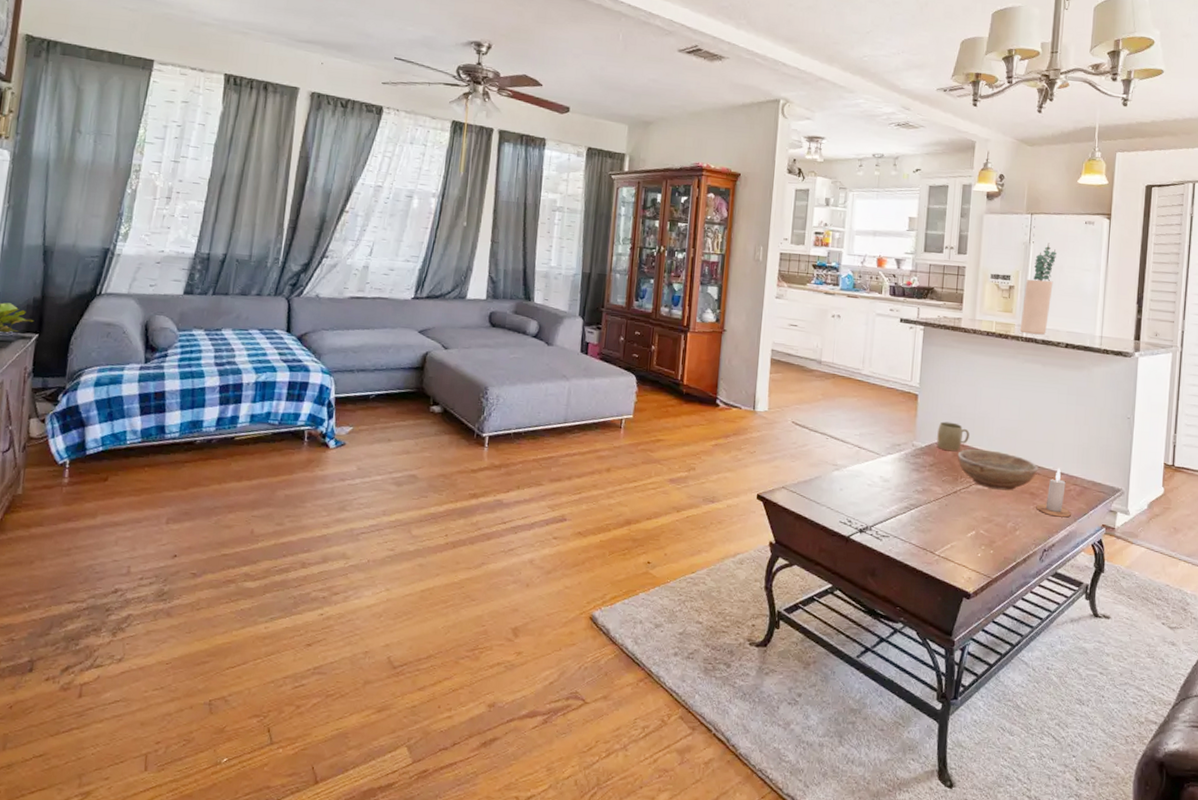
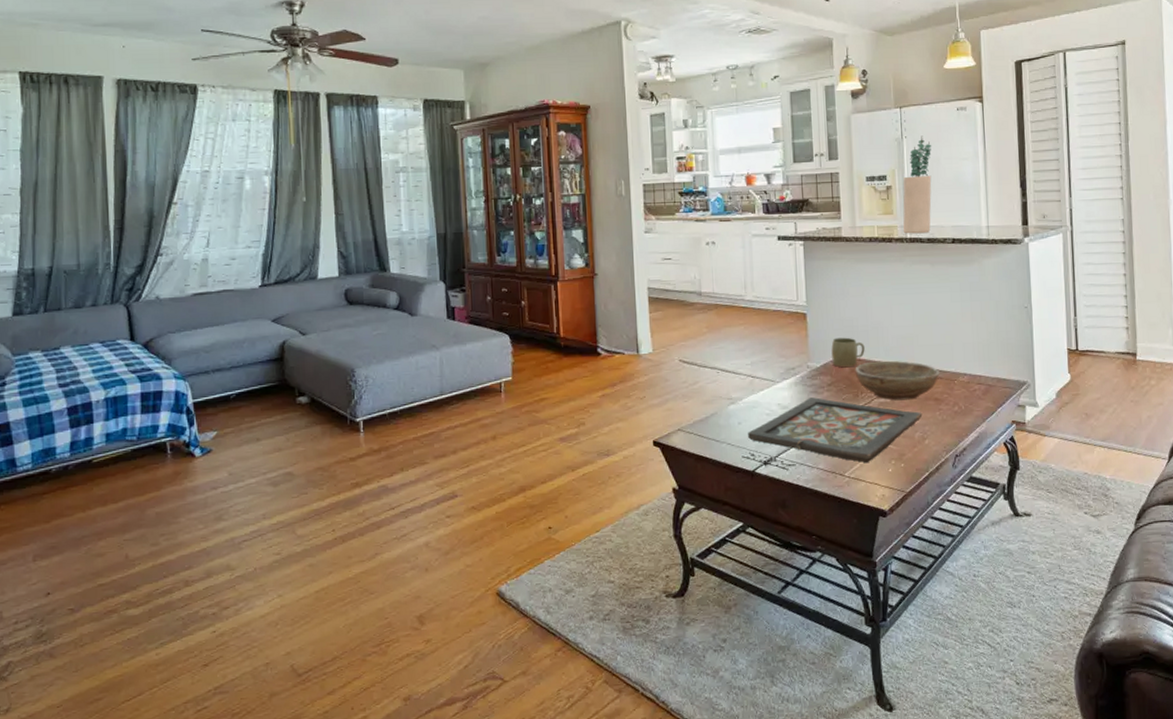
decorative tray: none [848,475,1017,544] -> present [748,397,923,463]
candle: present [1036,468,1072,518] -> none [942,369,980,420]

